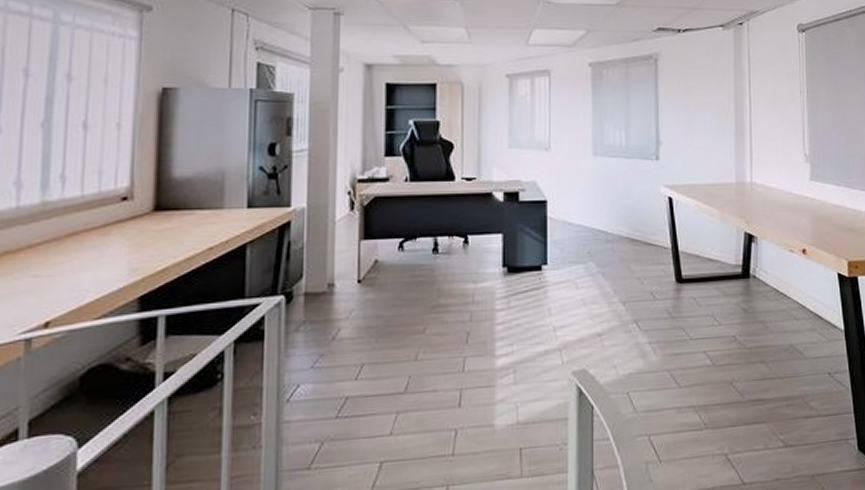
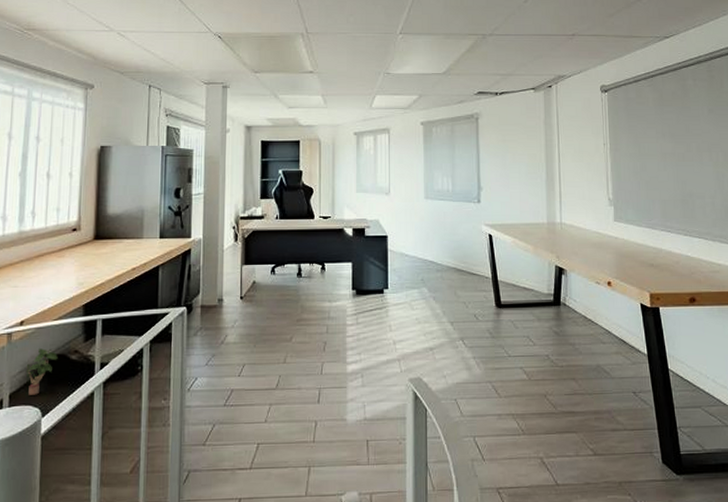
potted plant: none [53,357,101,420] -> present [26,348,58,395]

